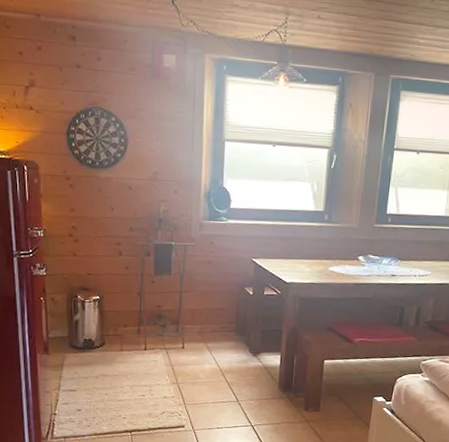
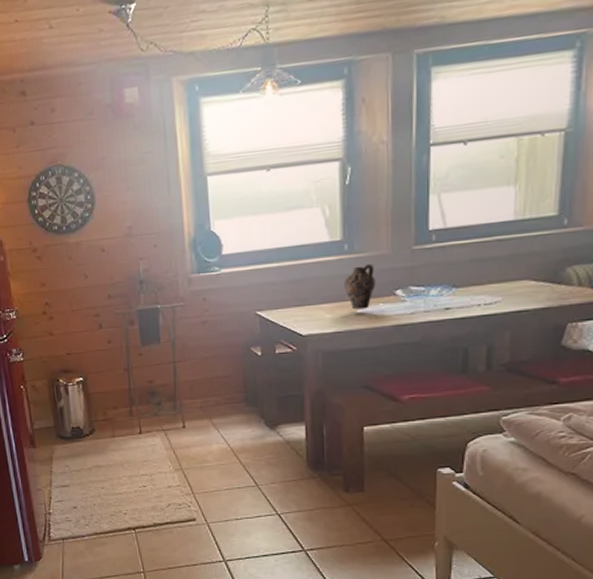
ceramic jug: none [321,232,345,268] -> present [344,263,376,310]

